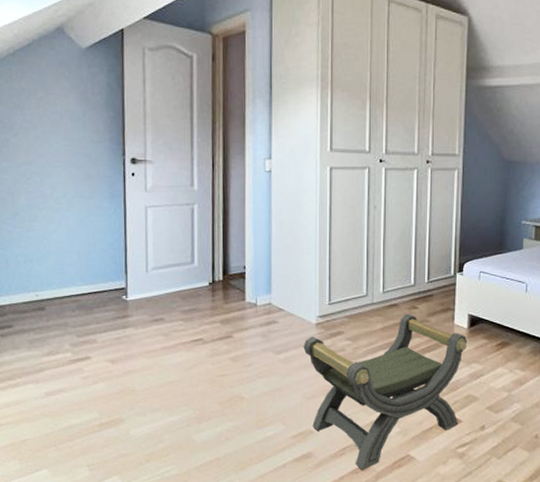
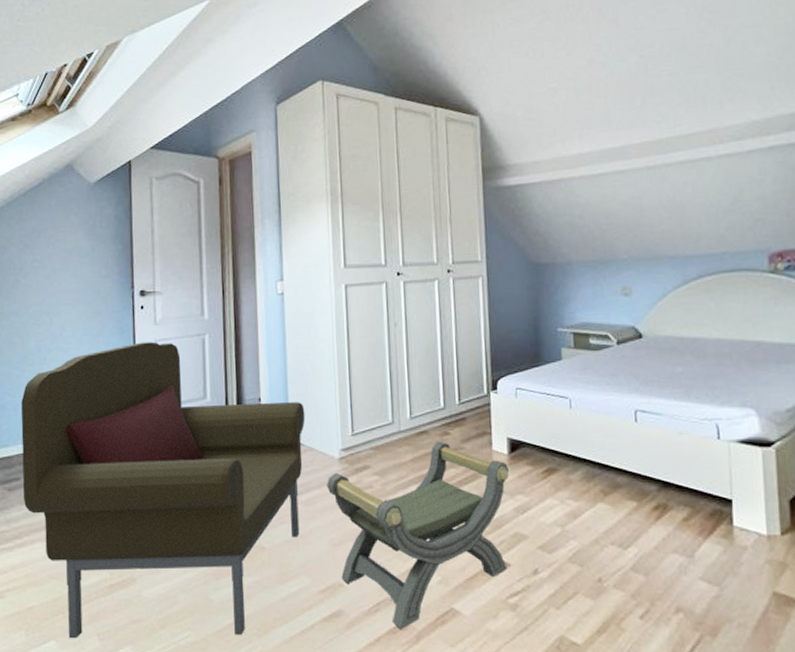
armchair: none [12,207,287,470] -> present [21,341,306,639]

